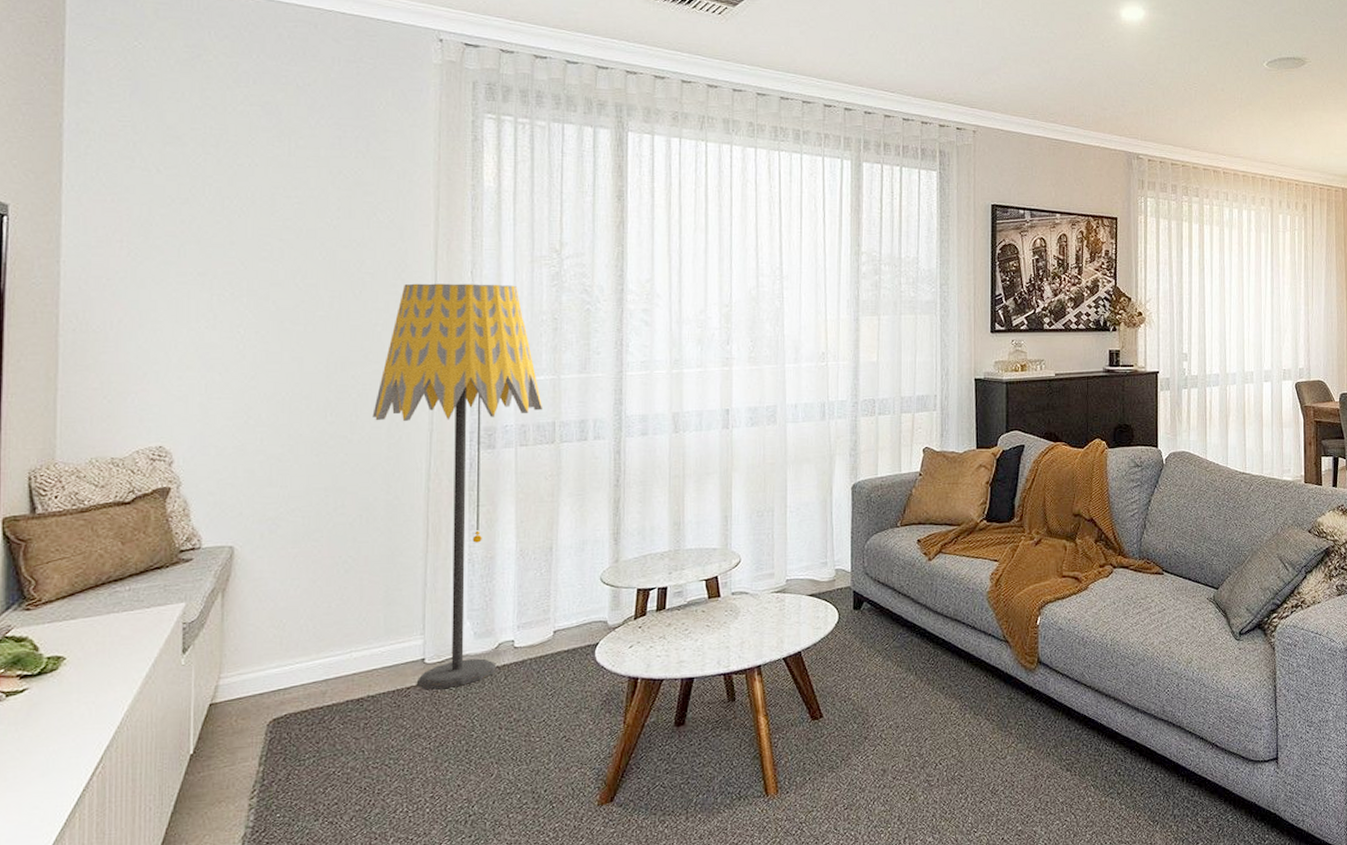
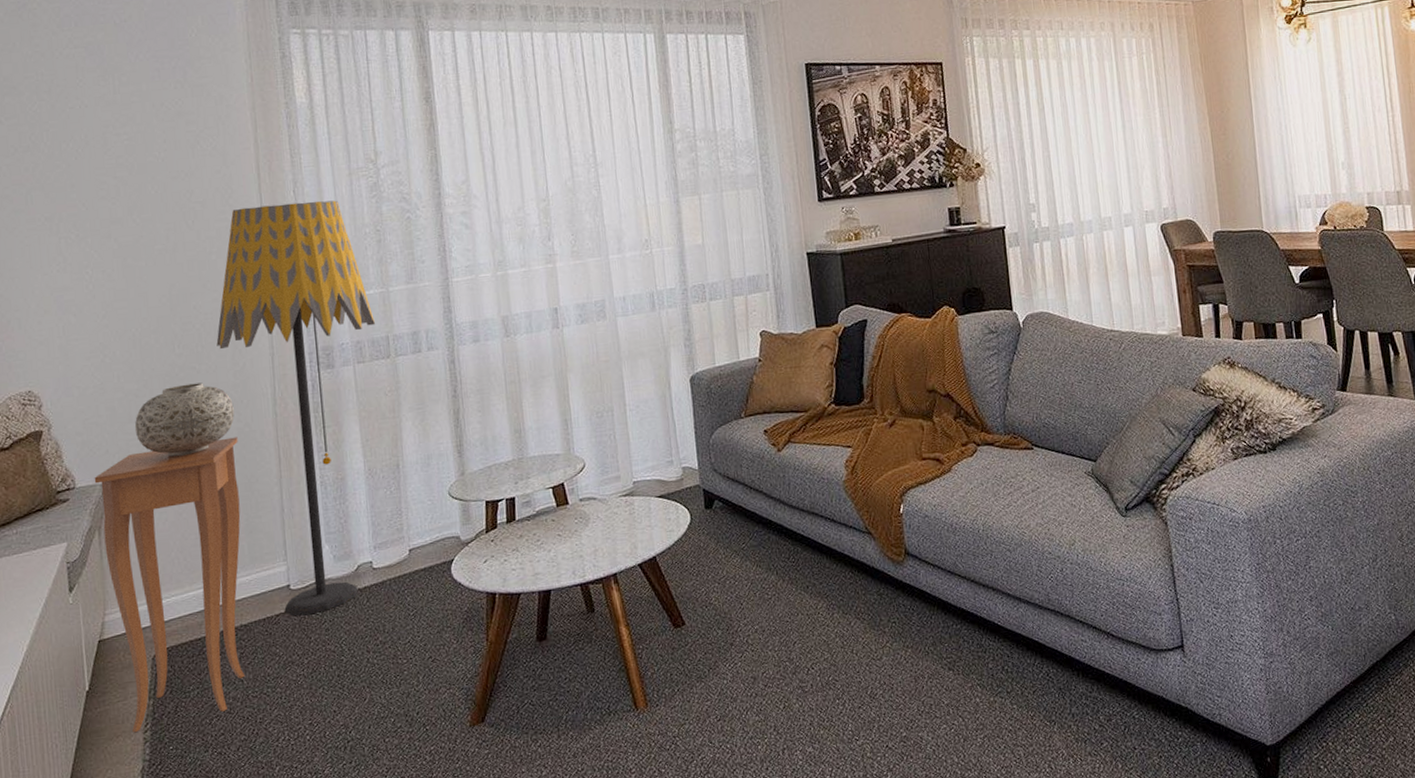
side table: none [223,509,385,799] -> present [94,437,245,733]
vase: none [273,452,384,524] -> present [134,382,235,457]

